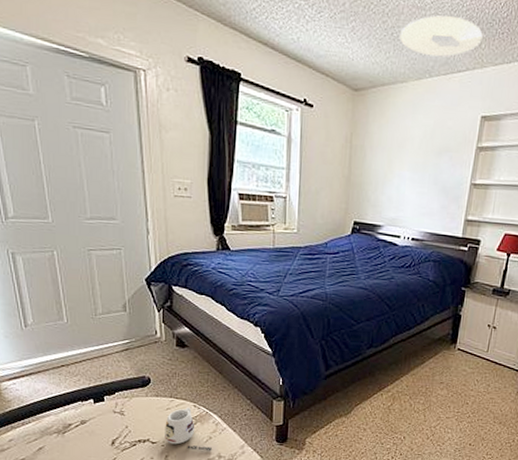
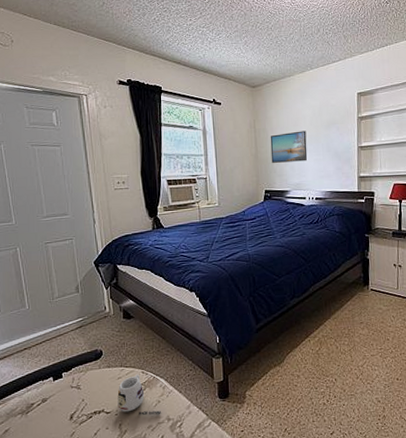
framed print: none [365,154,412,193] -> present [270,131,308,163]
ceiling light: present [400,15,483,57] -> none [283,23,348,54]

